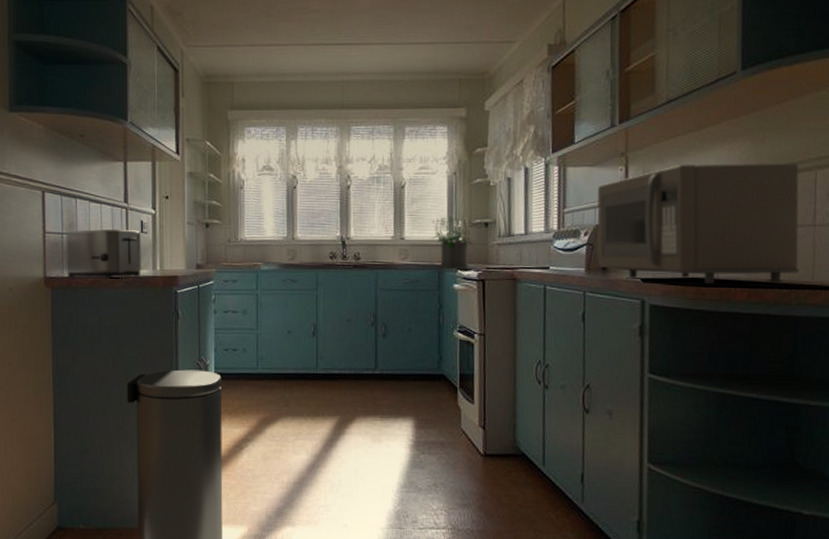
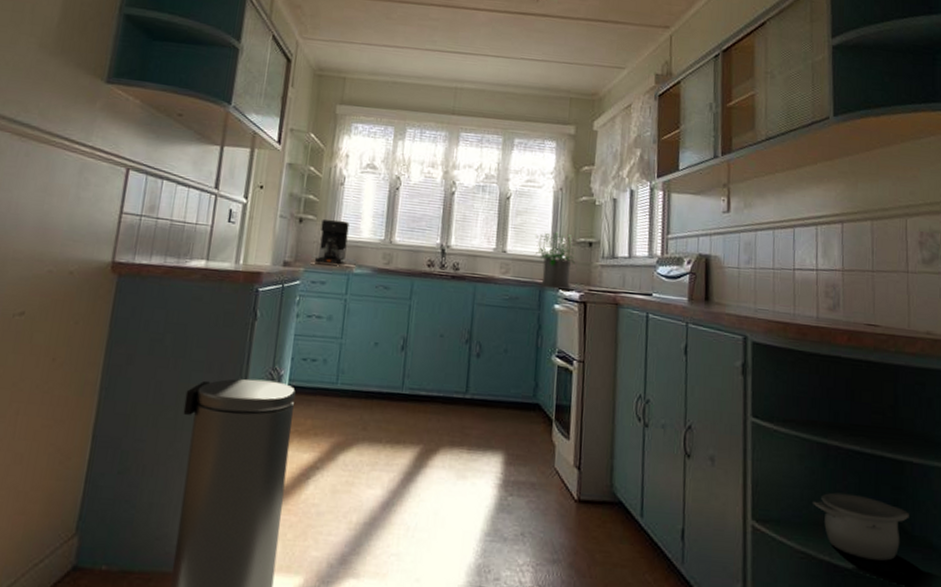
toaster: present [66,229,141,279] -> none [138,213,228,270]
coffee maker: none [225,222,254,265] -> present [315,218,350,266]
microwave: present [597,163,799,285] -> none [700,200,896,329]
cooking pot: none [707,435,803,492] -> present [813,492,909,561]

